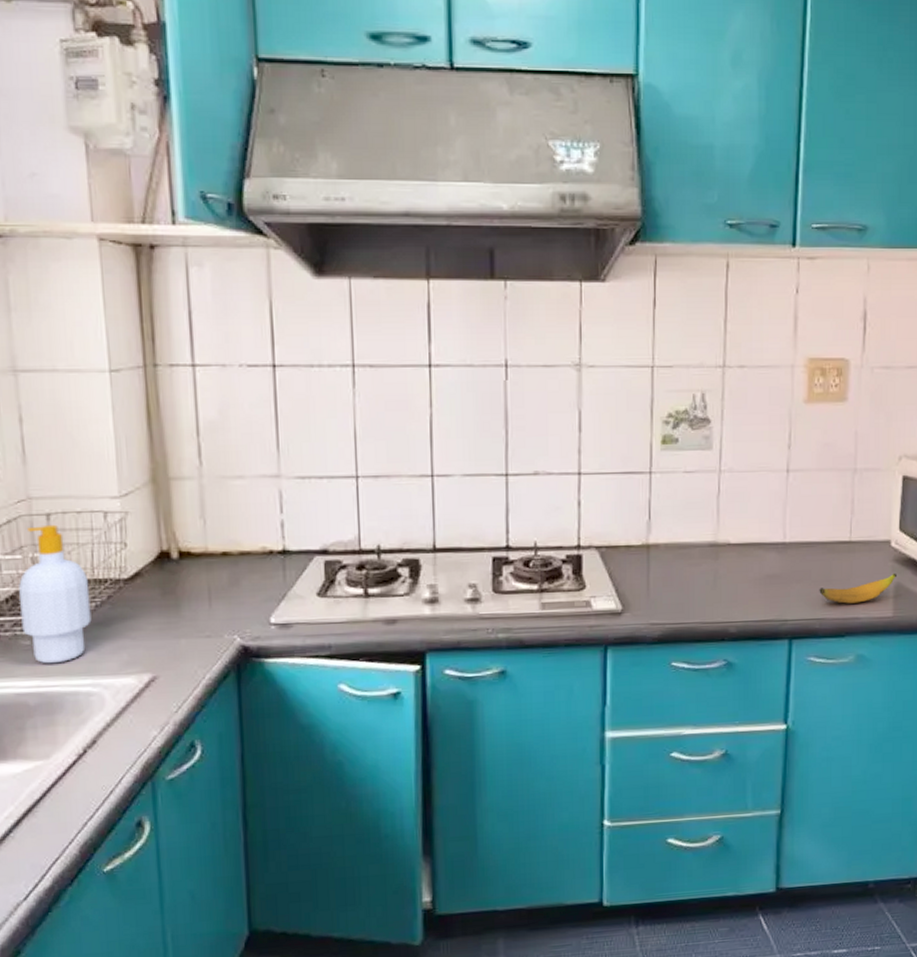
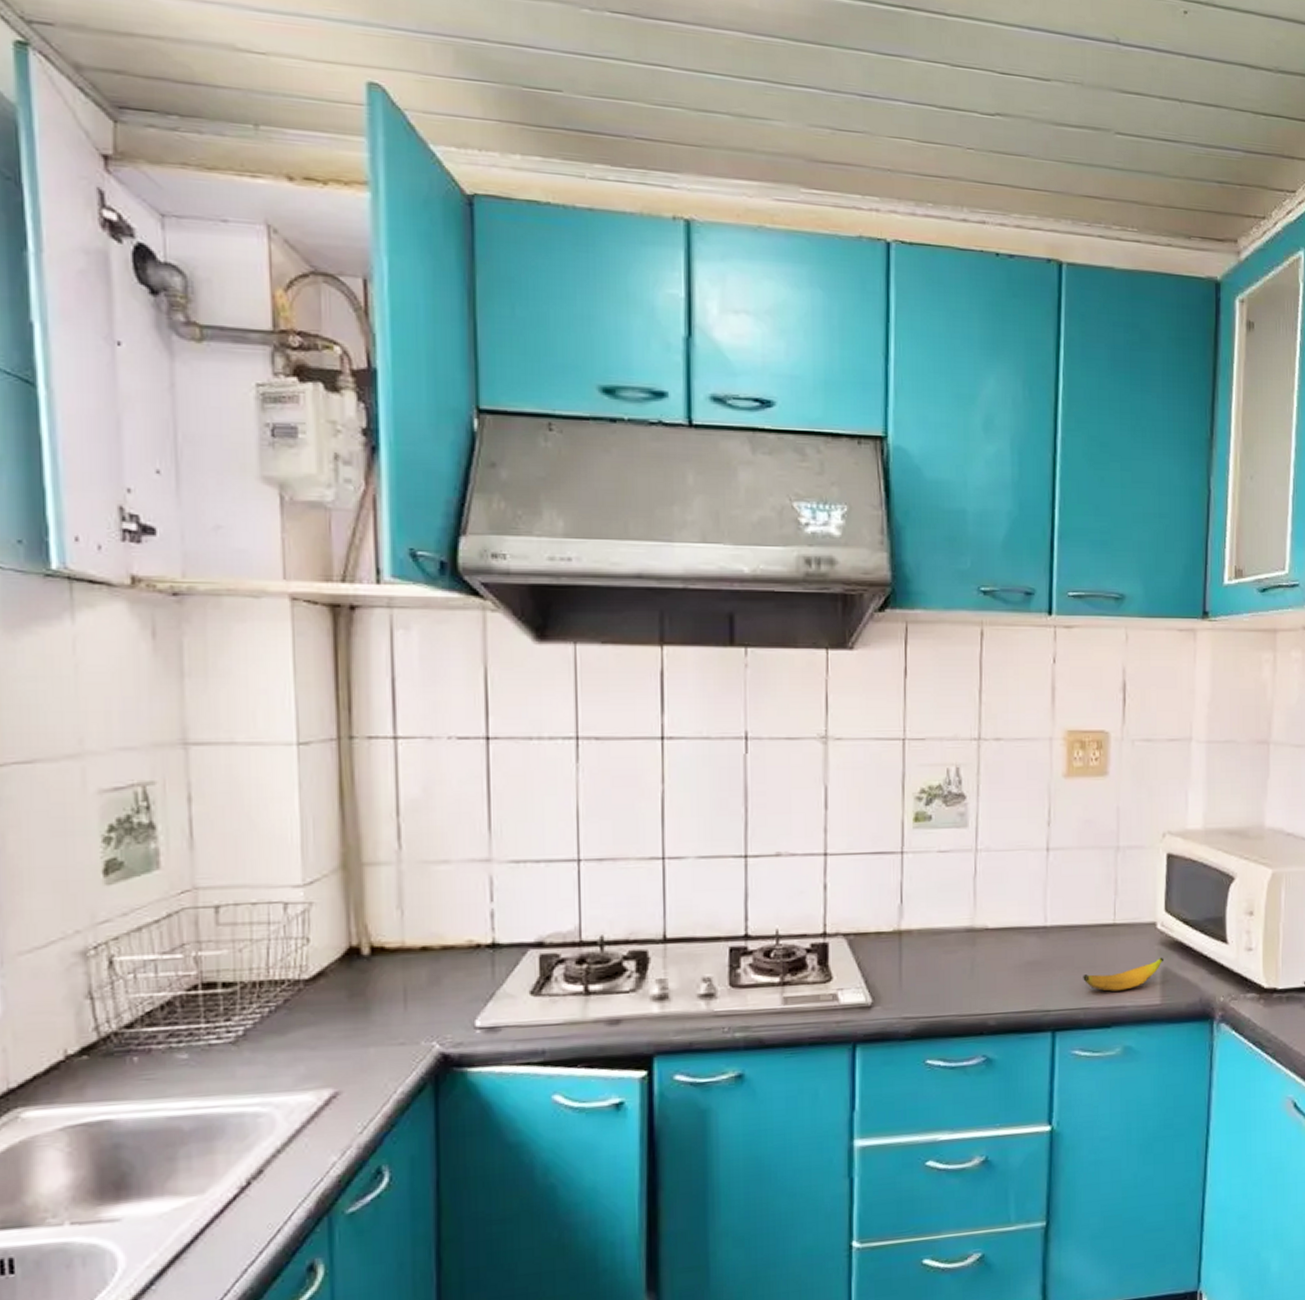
soap bottle: present [19,524,92,664] -> none [178,918,264,1081]

